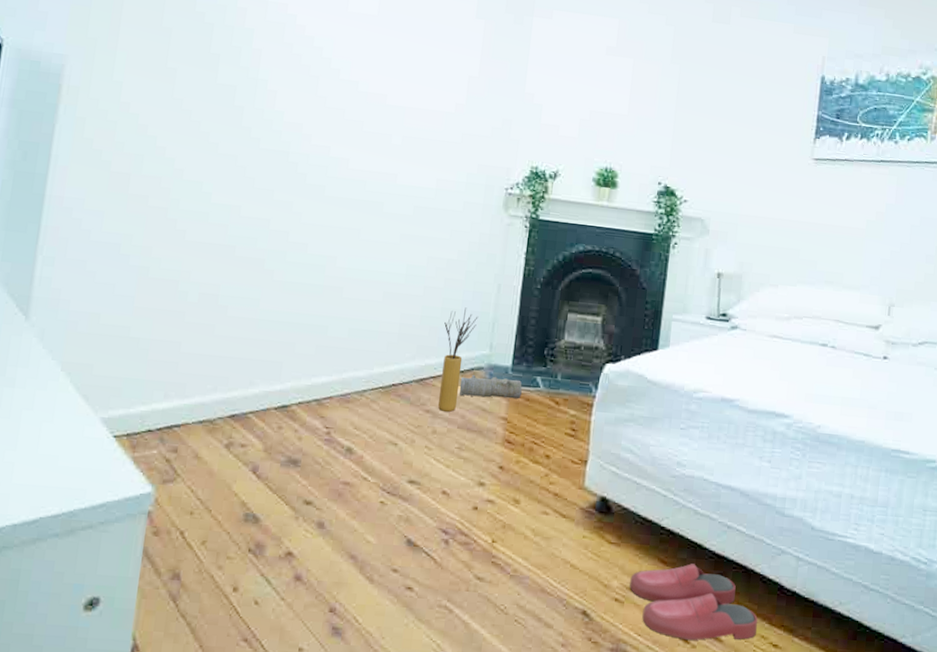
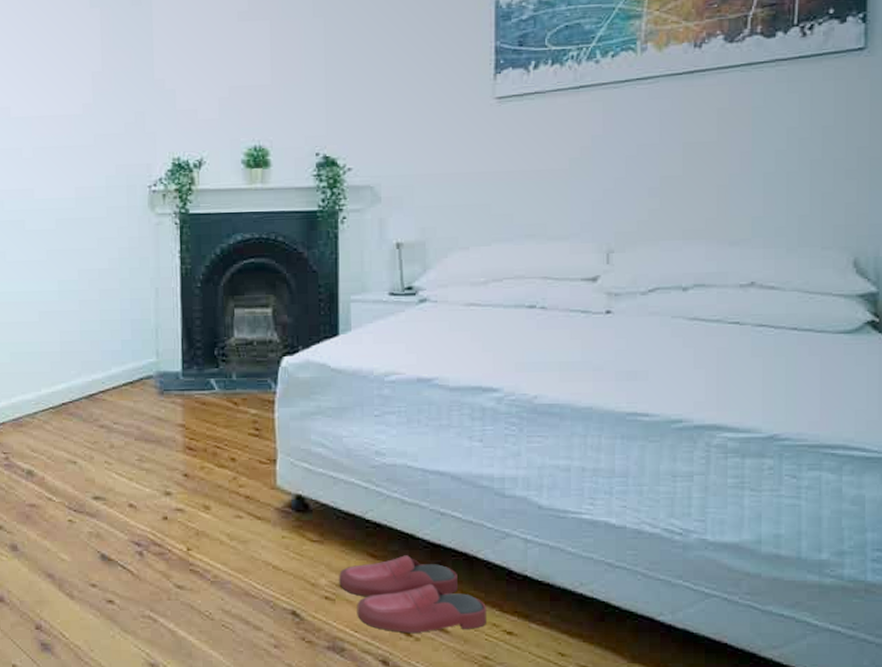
vase: present [438,307,479,412] -> none [105,316,140,425]
decorative log: present [459,375,522,400] -> none [130,383,196,407]

